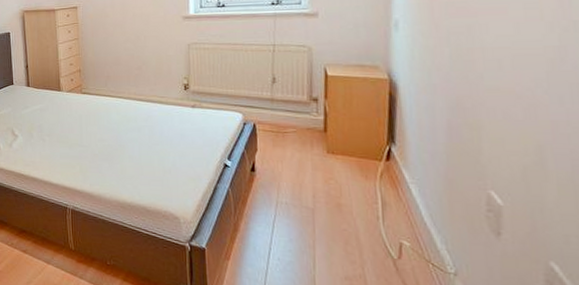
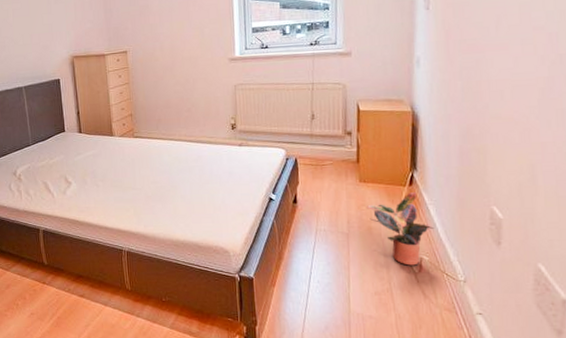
potted plant: none [334,167,416,251] -> present [366,191,434,266]

